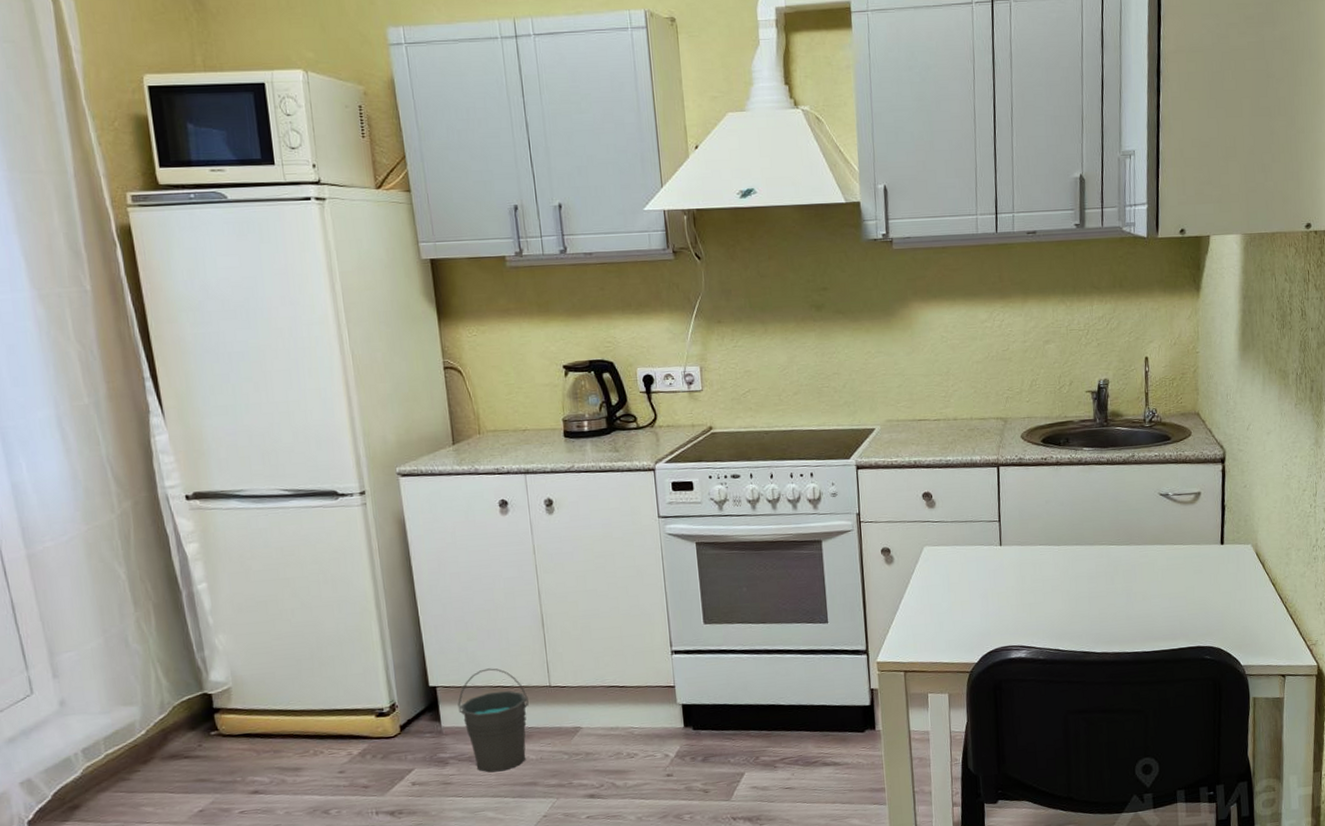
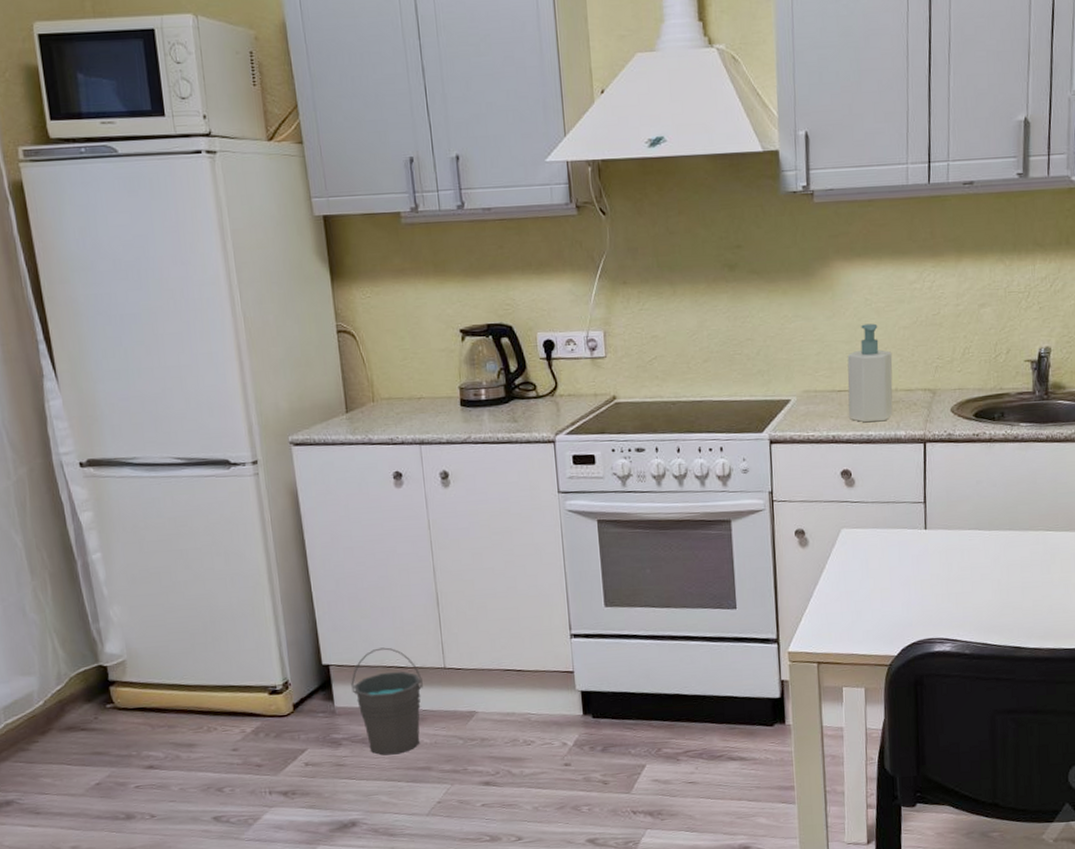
soap bottle: none [926,358,969,449] -> present [847,323,893,423]

